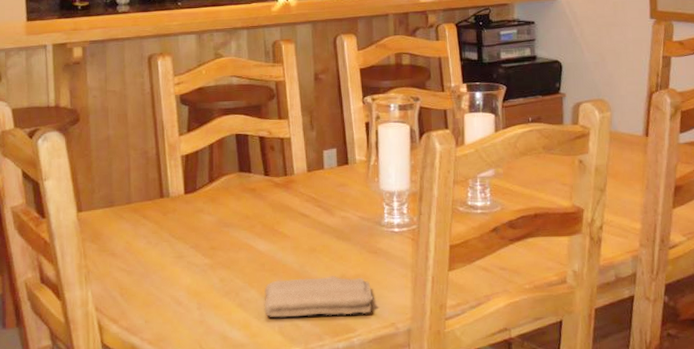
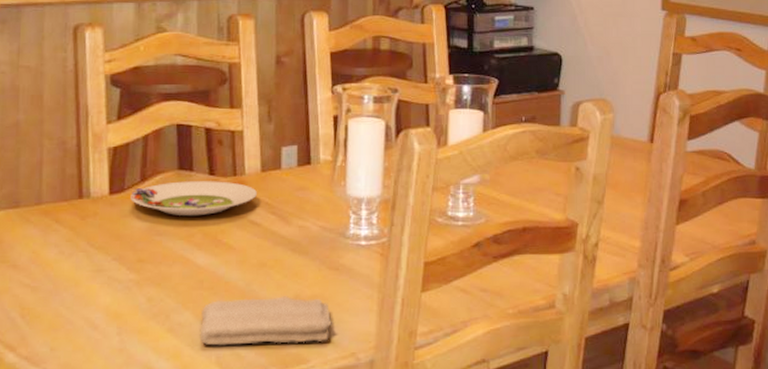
salad plate: none [202,180,305,211] -> present [130,181,257,216]

